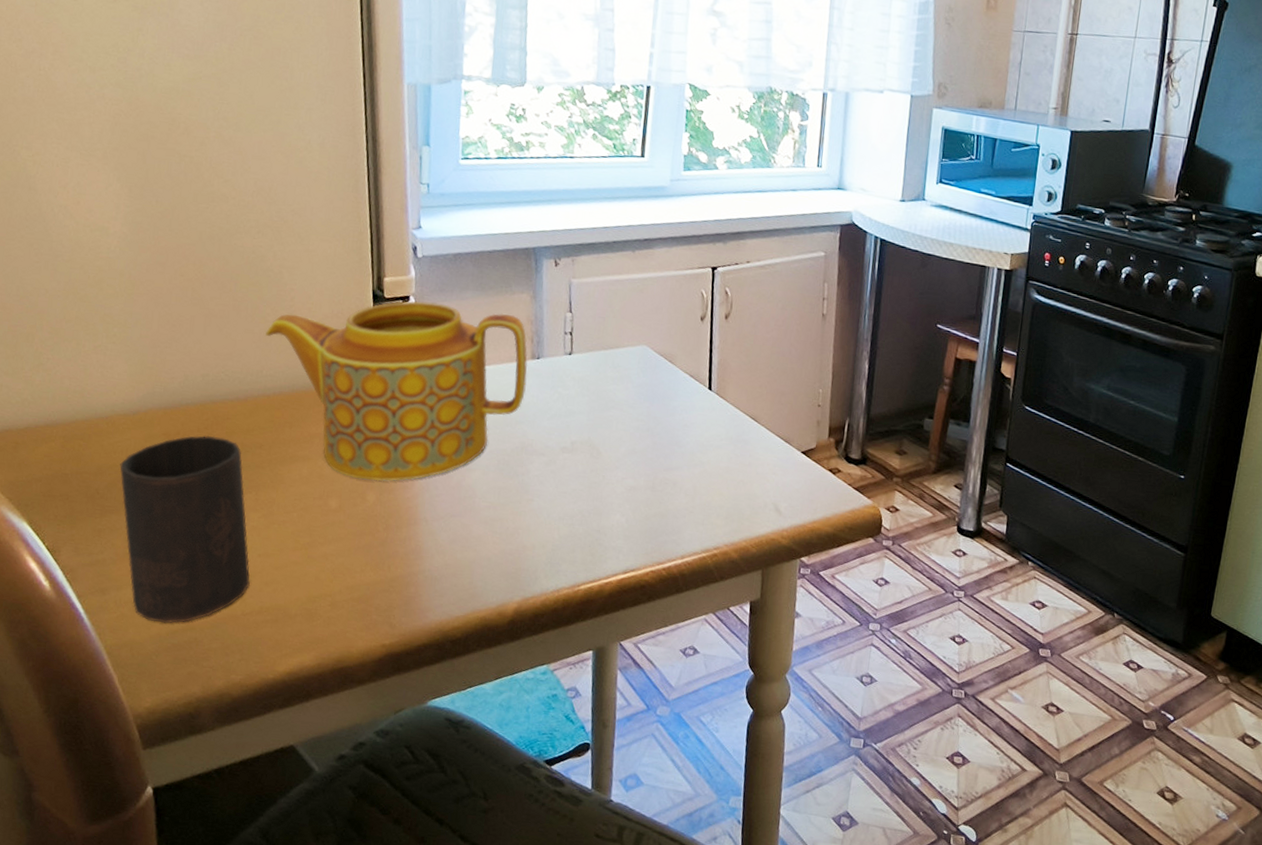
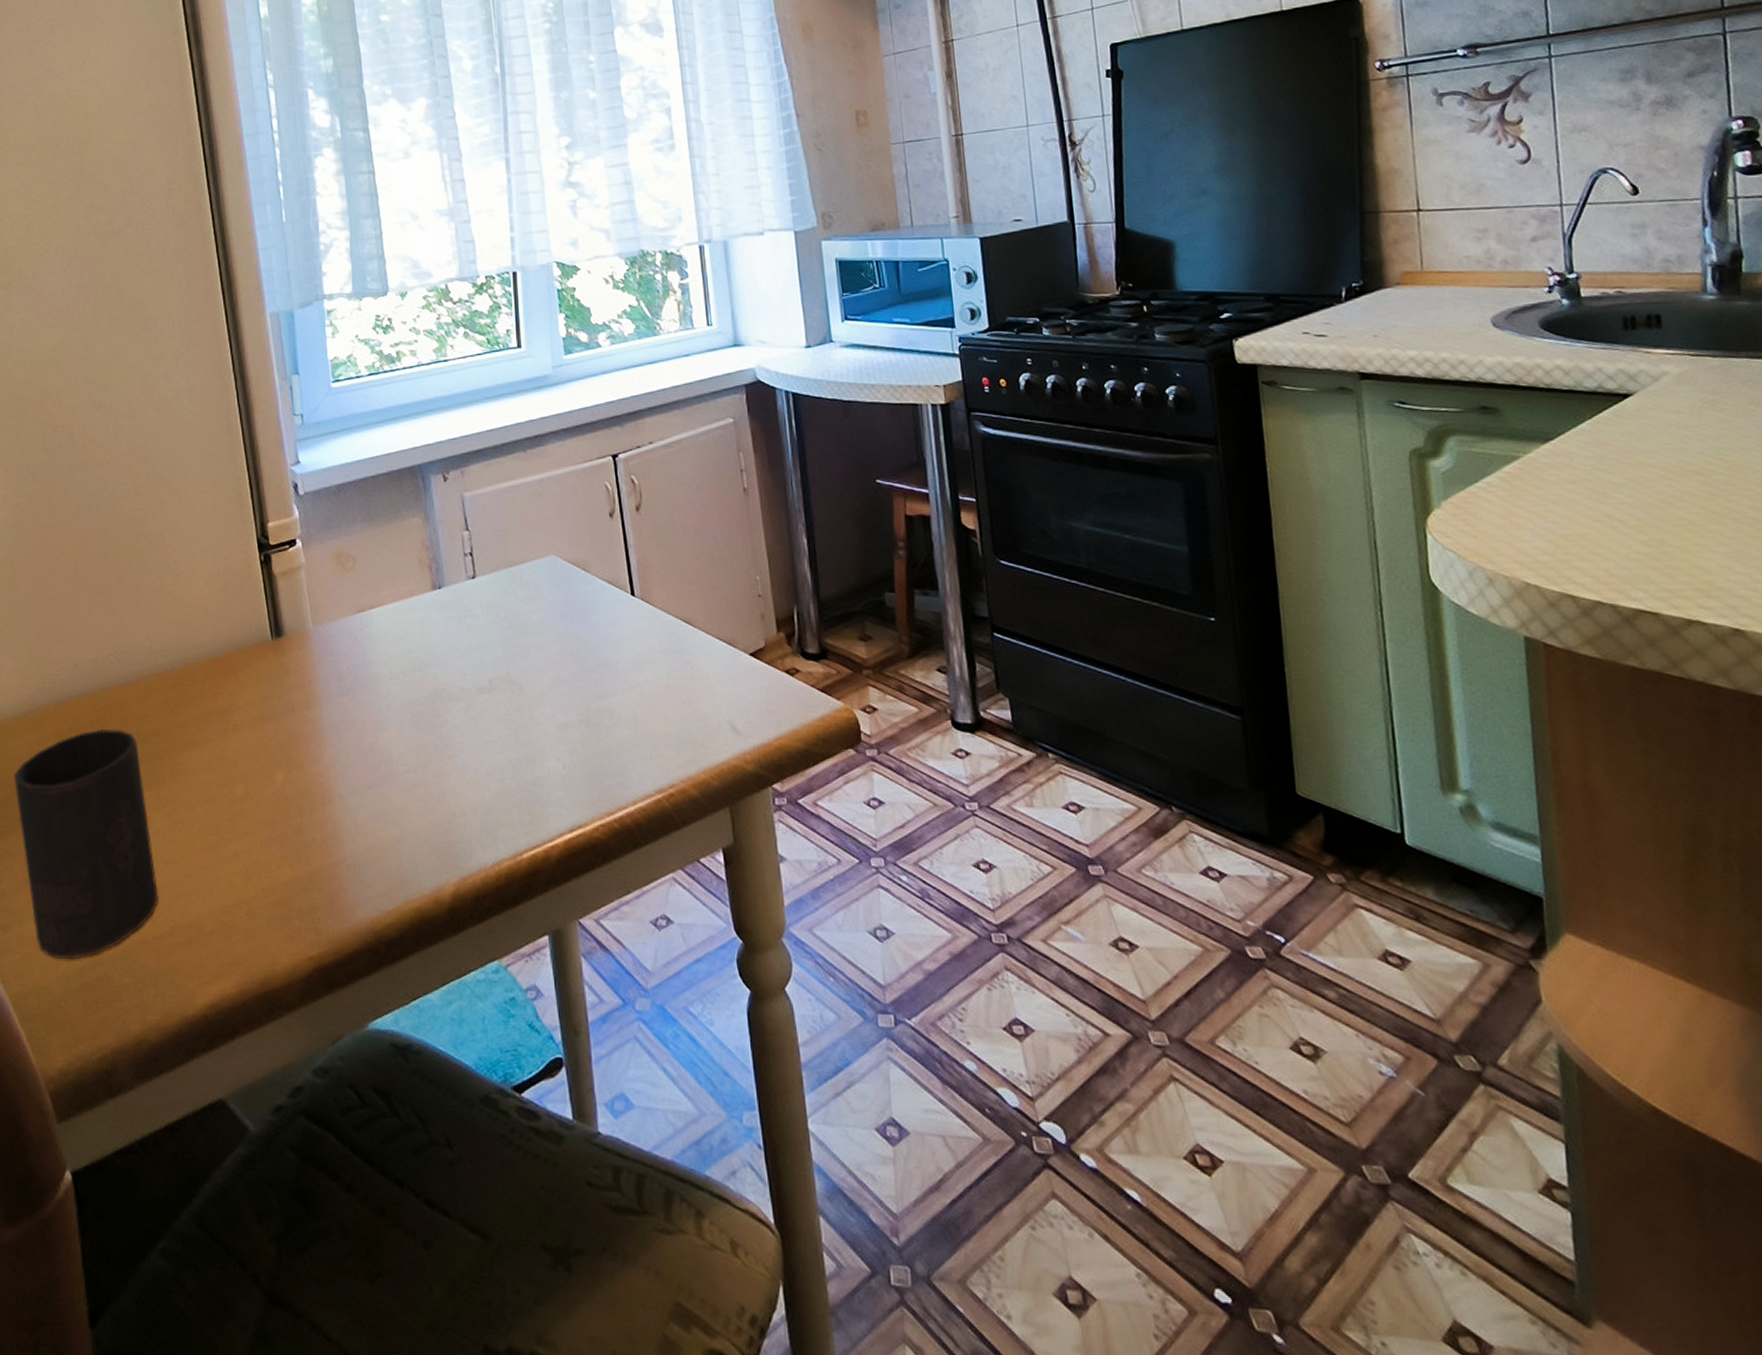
teapot: present [265,301,528,482] -> none [152,542,431,757]

